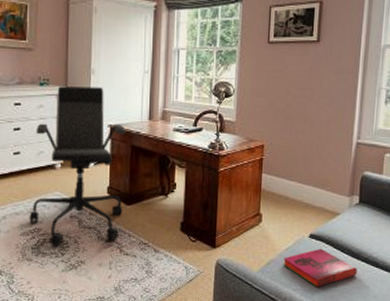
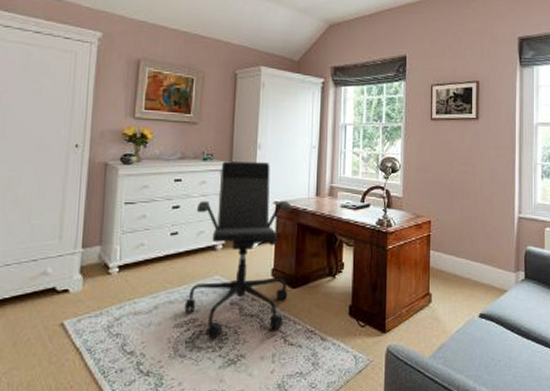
hardback book: present [283,248,357,287] -> none [455,328,528,372]

